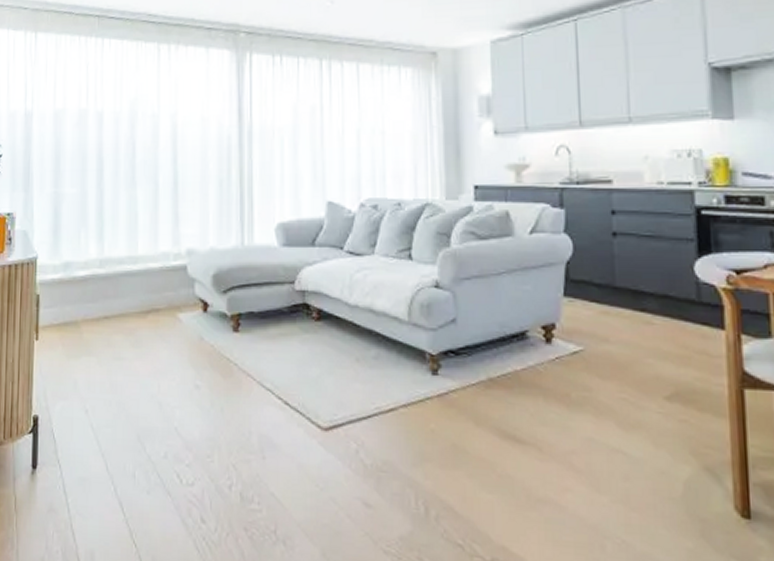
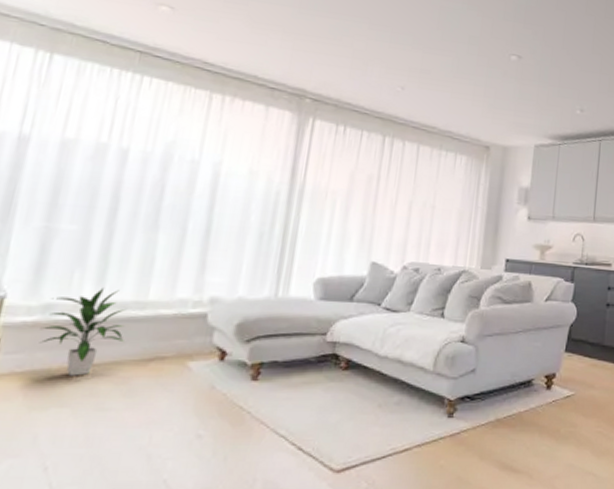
indoor plant: none [64,245,126,328] -> present [39,288,127,376]

